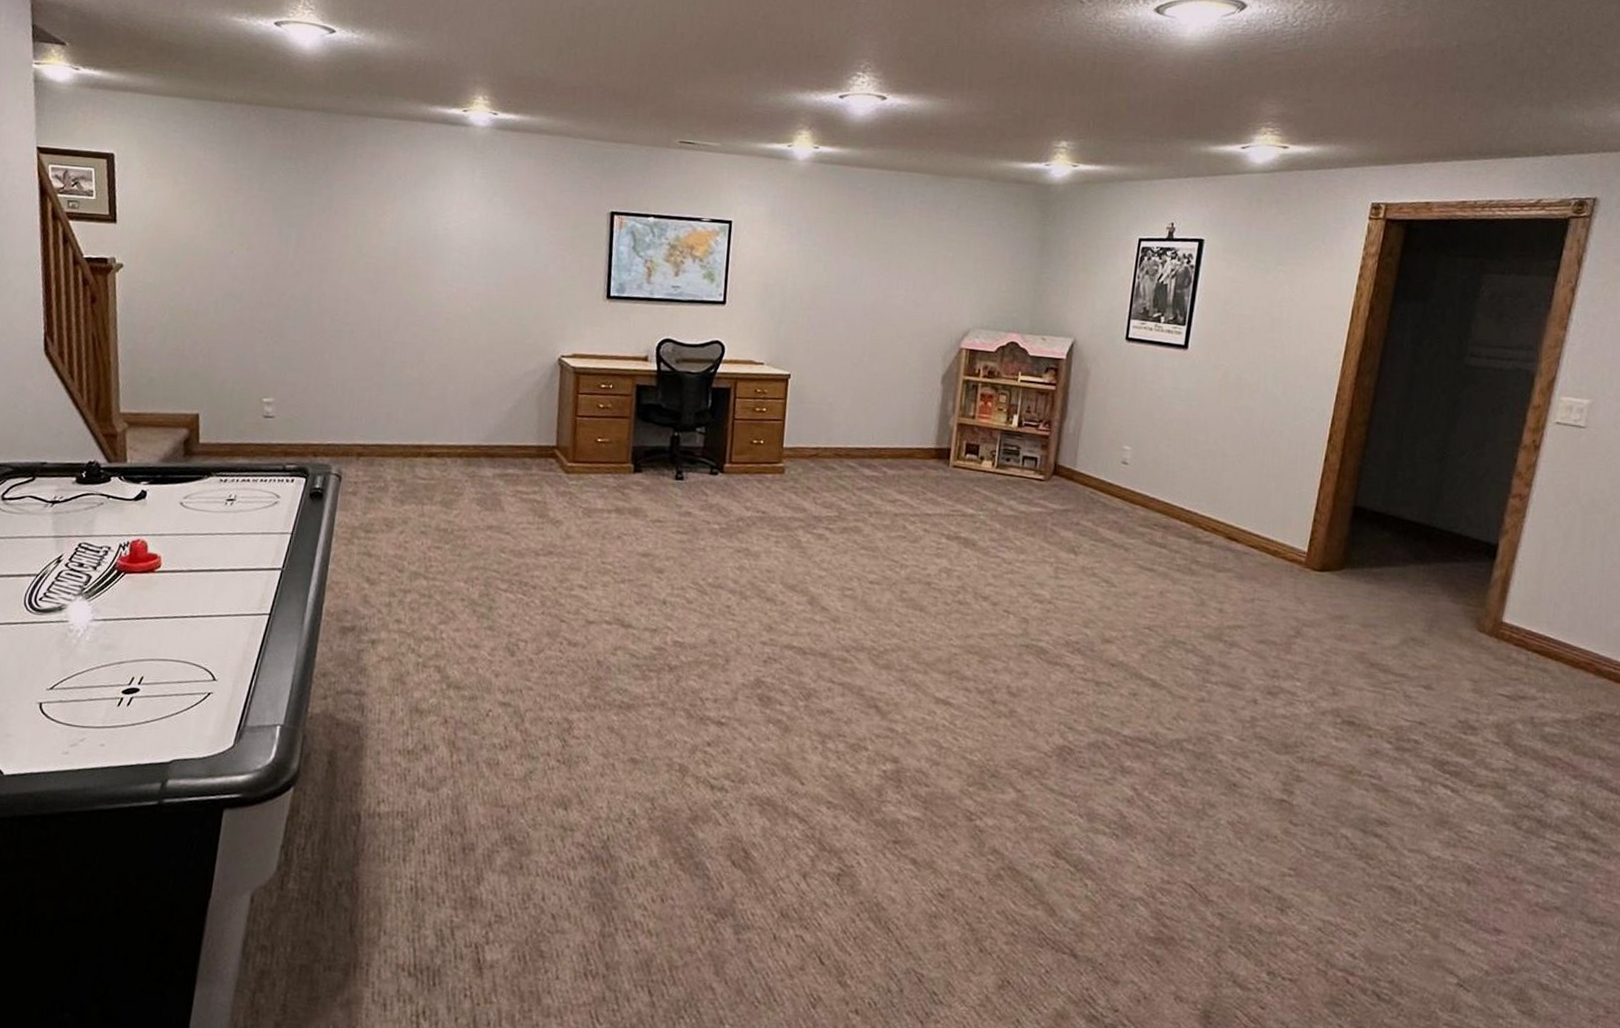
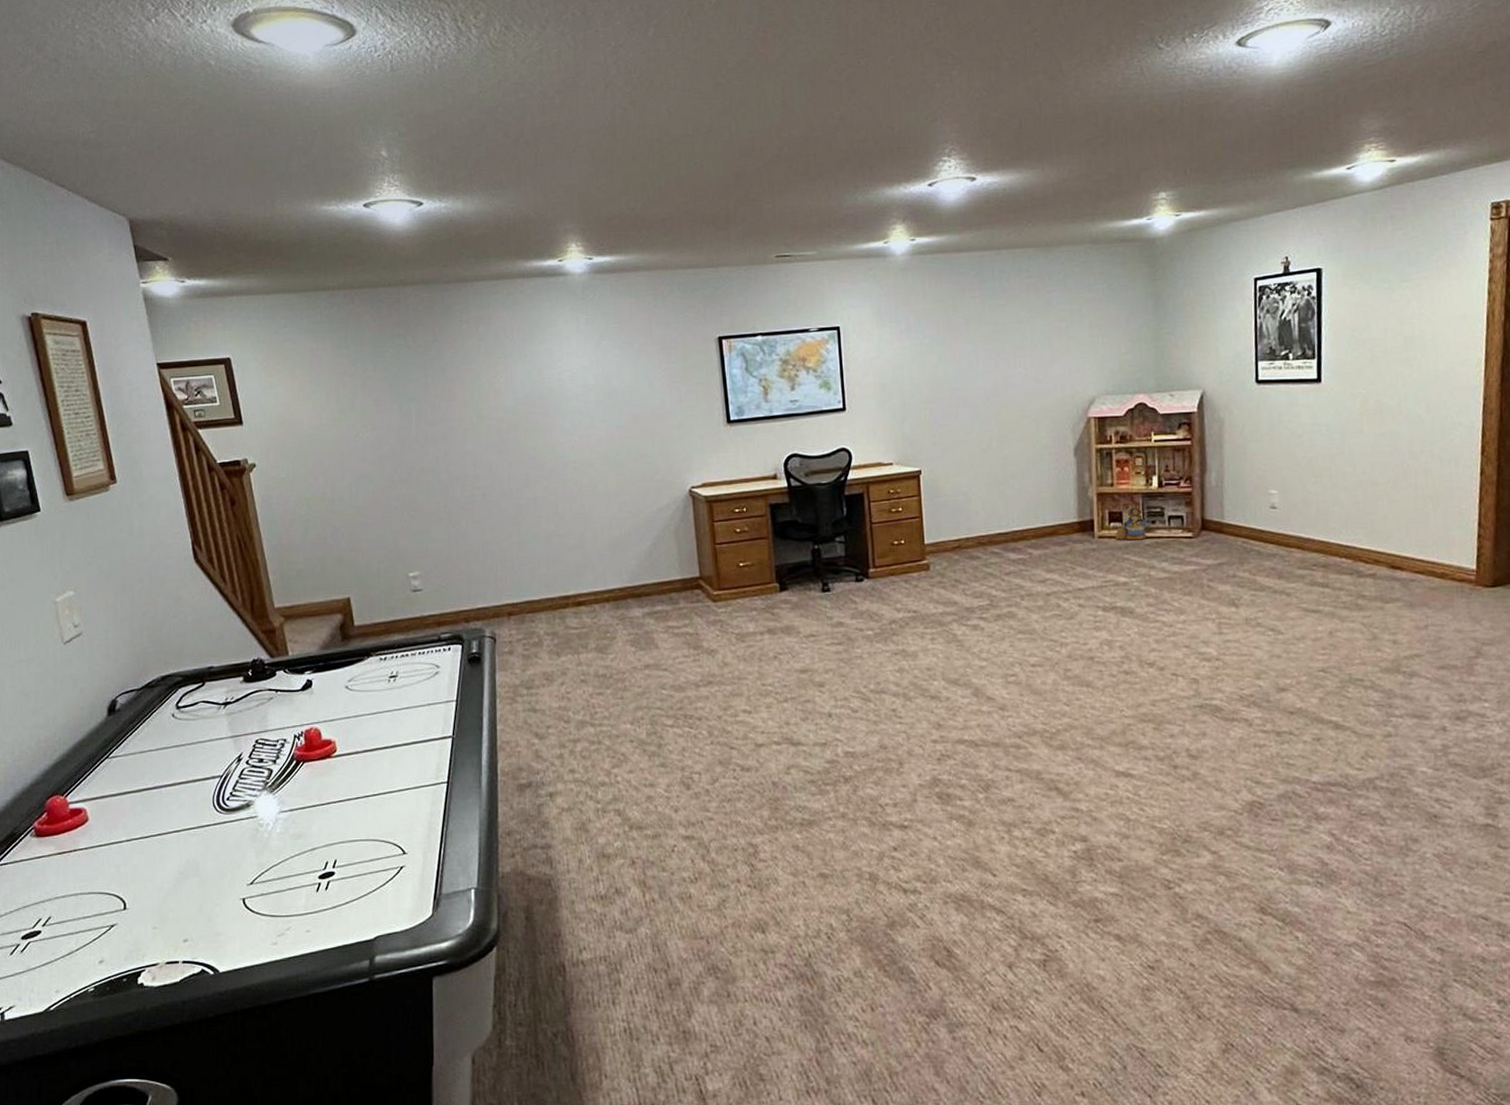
doll: none [968,439,1001,476] -> present [1115,503,1146,541]

